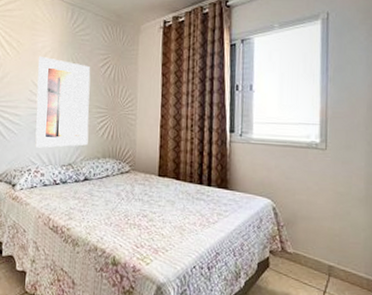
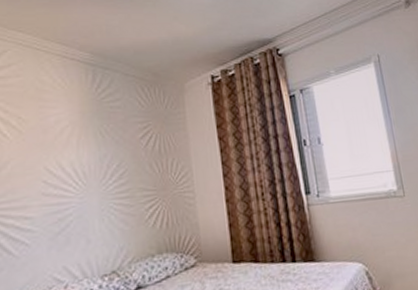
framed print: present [35,56,91,148] -> none [51,133,136,259]

